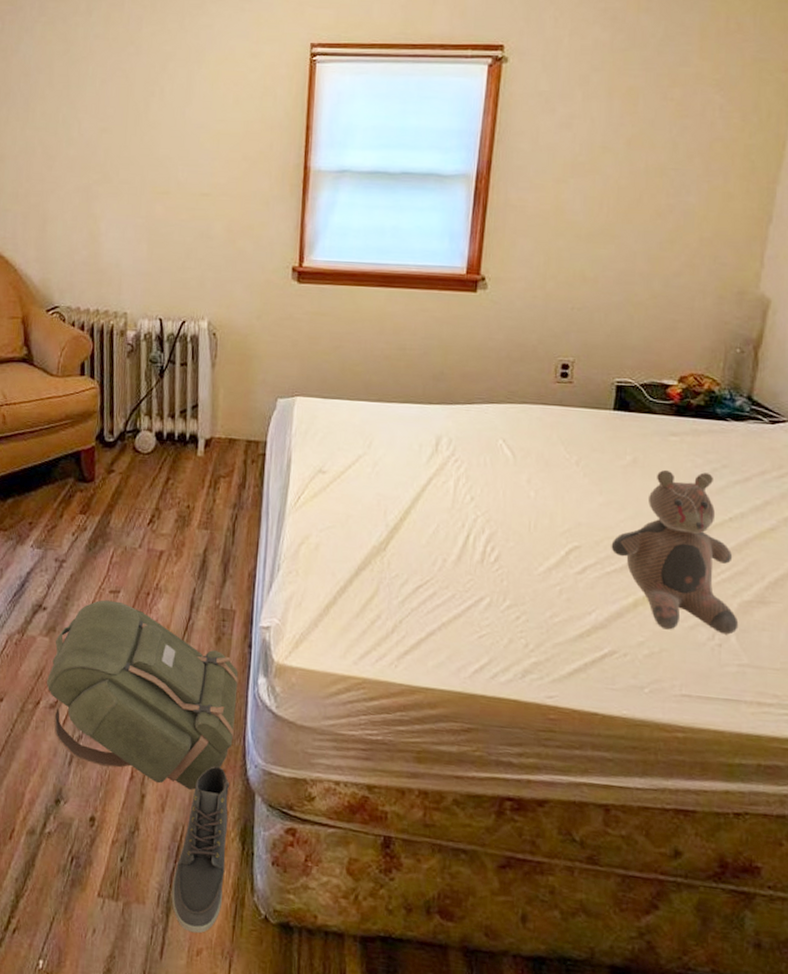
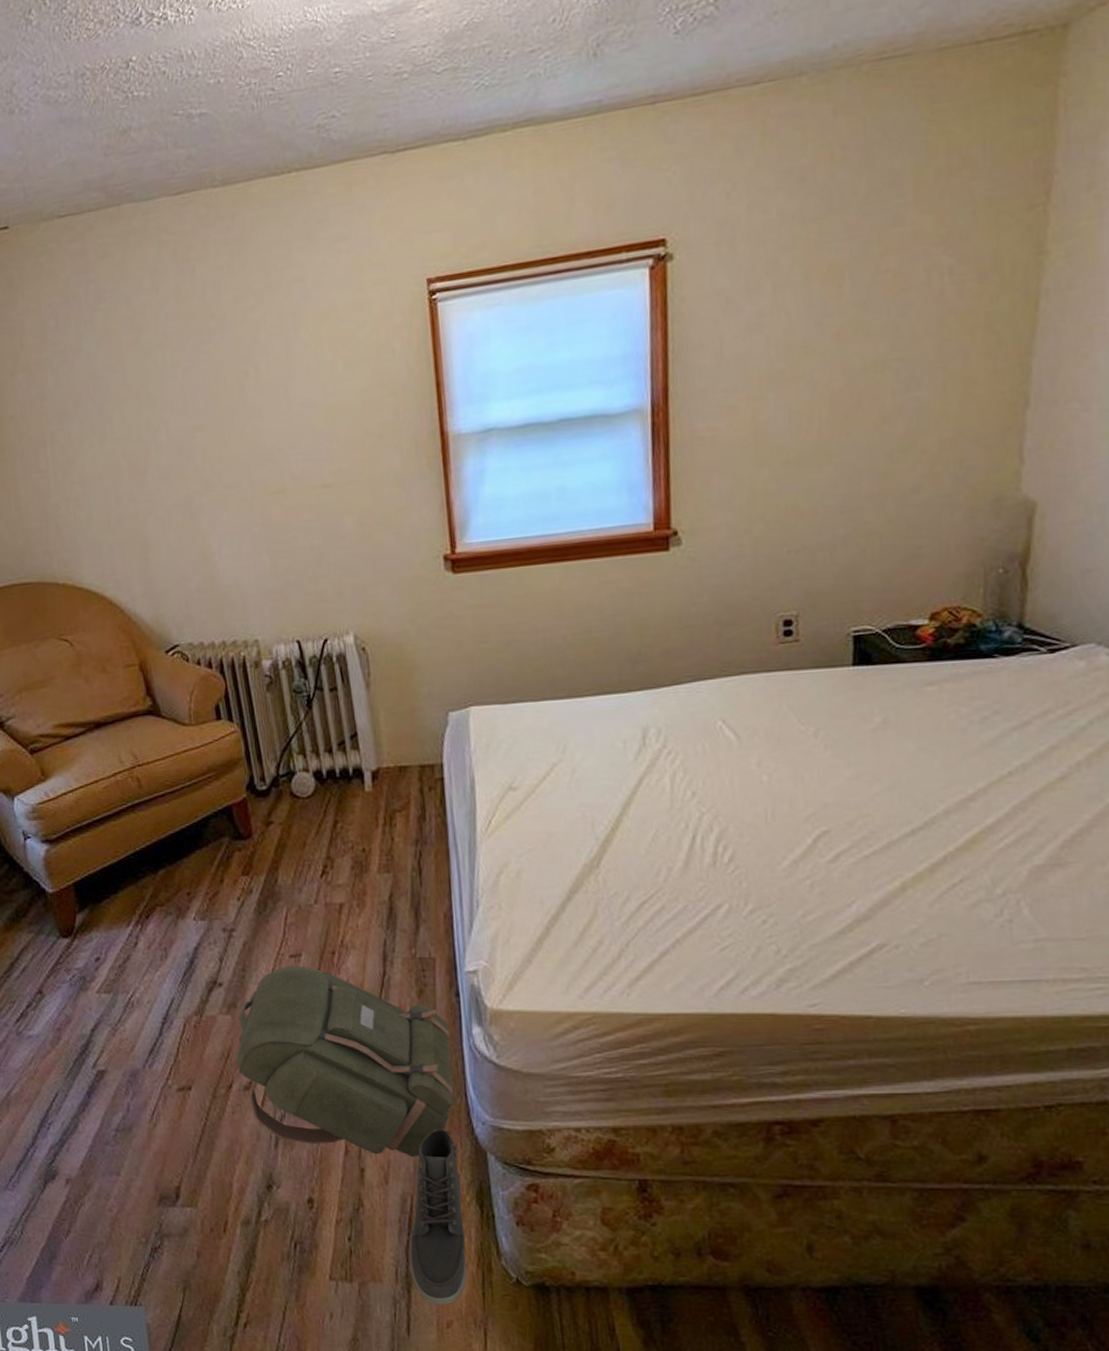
teddy bear: present [611,469,739,635] -> none [866,723,1031,912]

